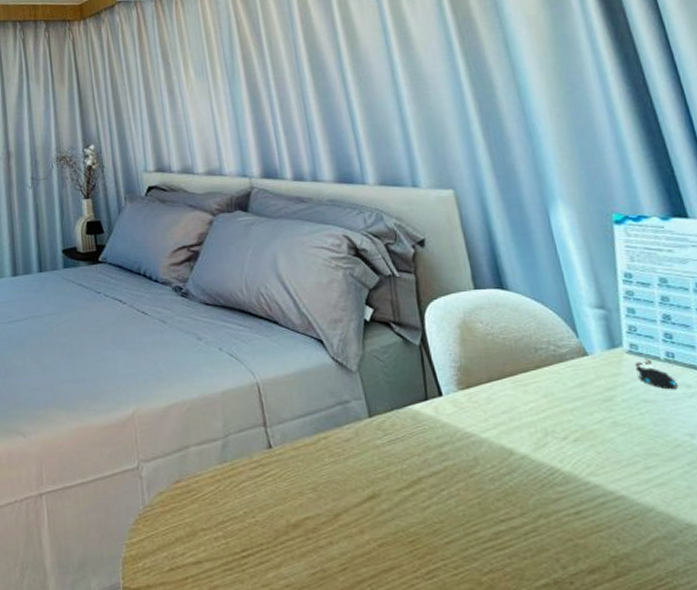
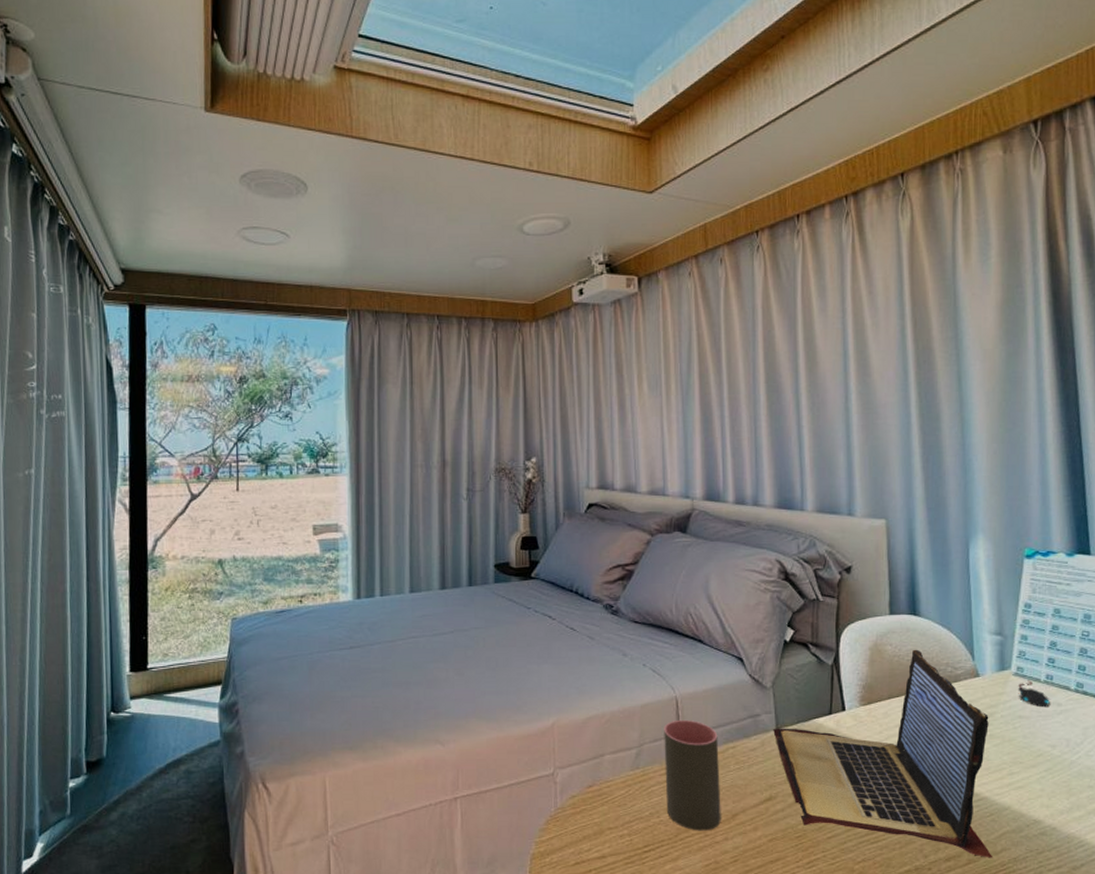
cup: none [248,407,323,534] -> present [664,719,721,831]
laptop: none [366,326,645,571] -> present [773,649,992,858]

